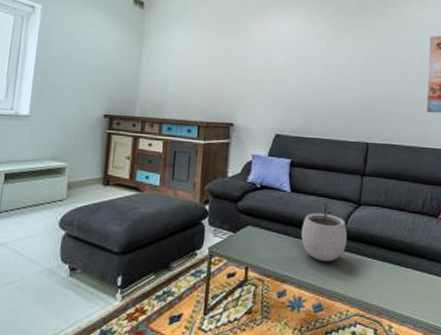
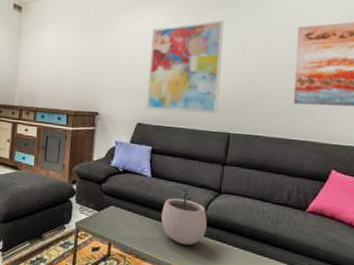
wall art: none [284,26,362,124] -> present [146,20,224,115]

